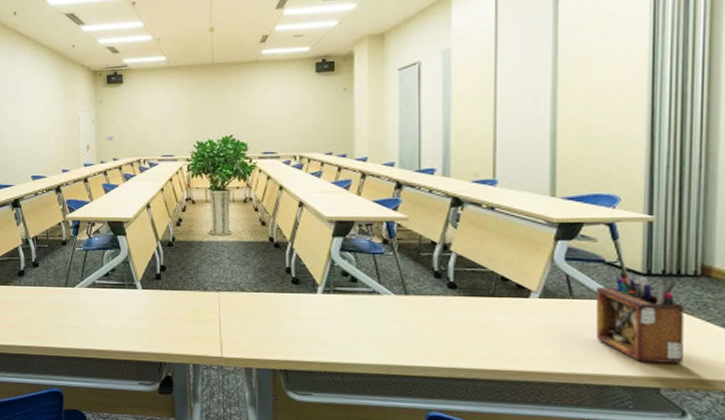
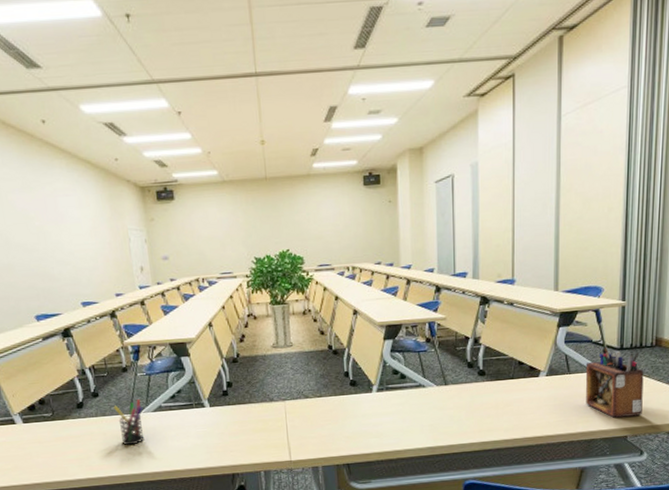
pen holder: none [51,274,78,319] -> present [114,399,145,446]

